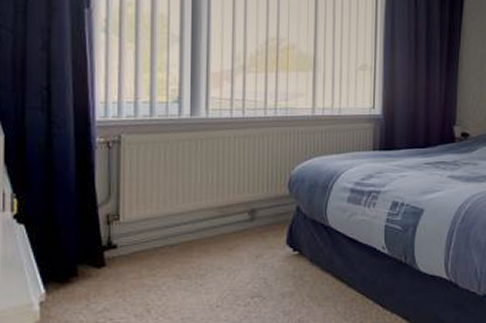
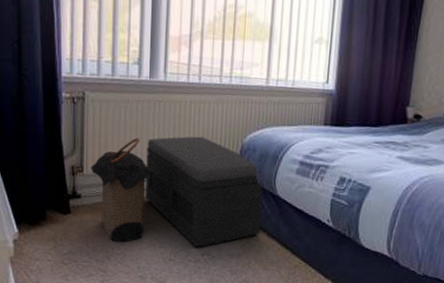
laundry hamper: none [127,178,193,294] -> present [90,137,150,243]
storage bench: none [188,172,314,290] -> present [145,136,264,248]

